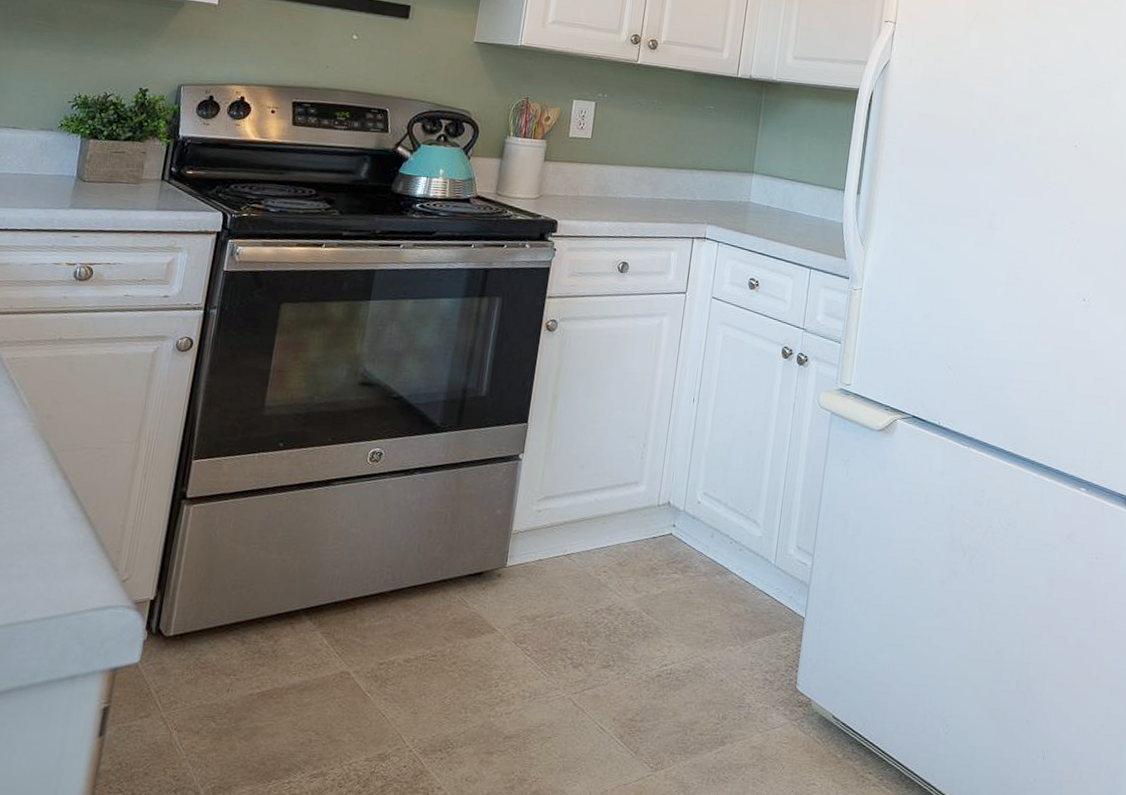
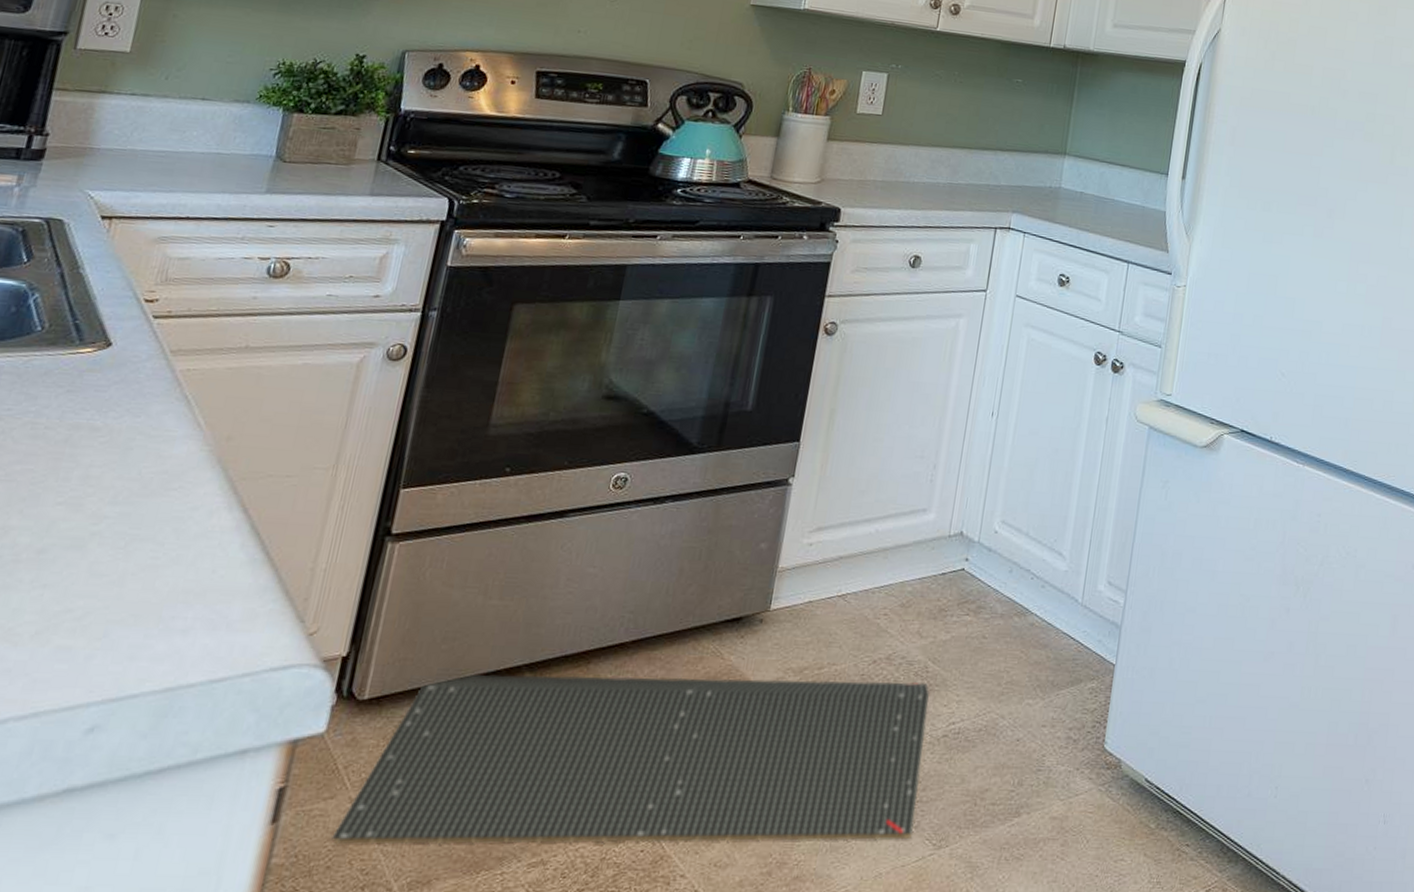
doormat: none [148,617,644,763] -> present [331,674,930,845]

